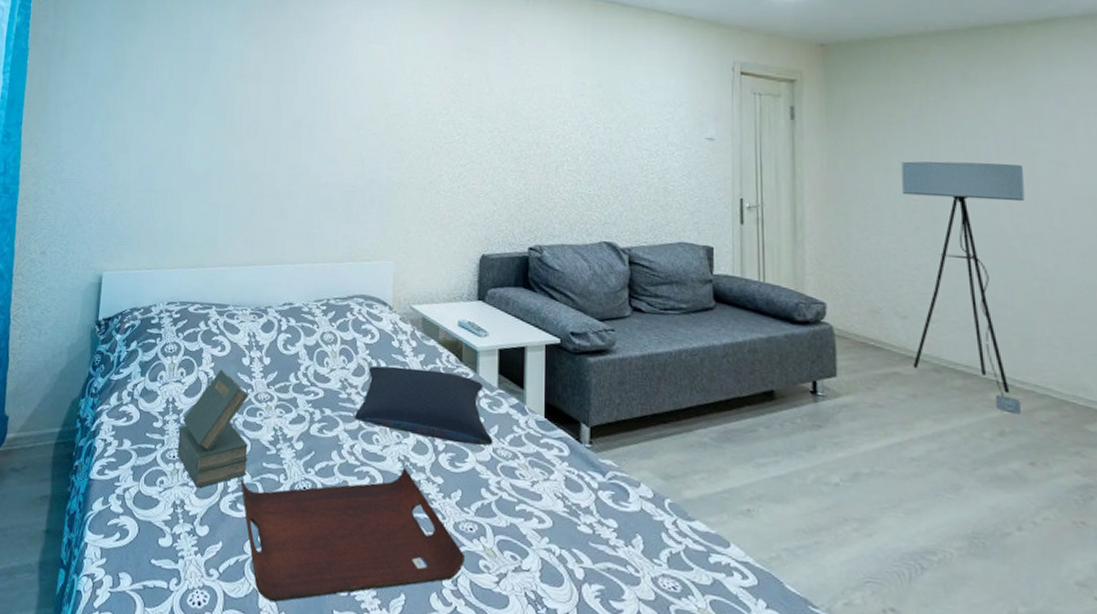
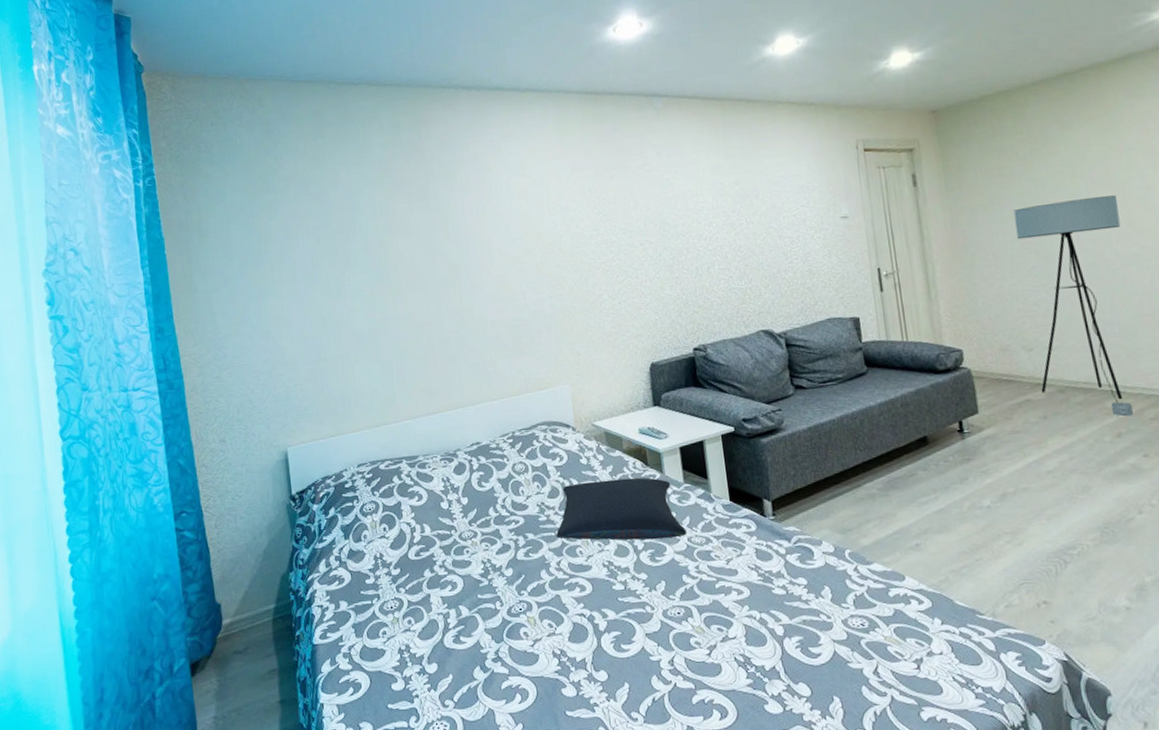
book: present [177,369,249,489] -> none [391,517,463,632]
serving tray: present [240,467,464,602] -> none [459,571,677,716]

